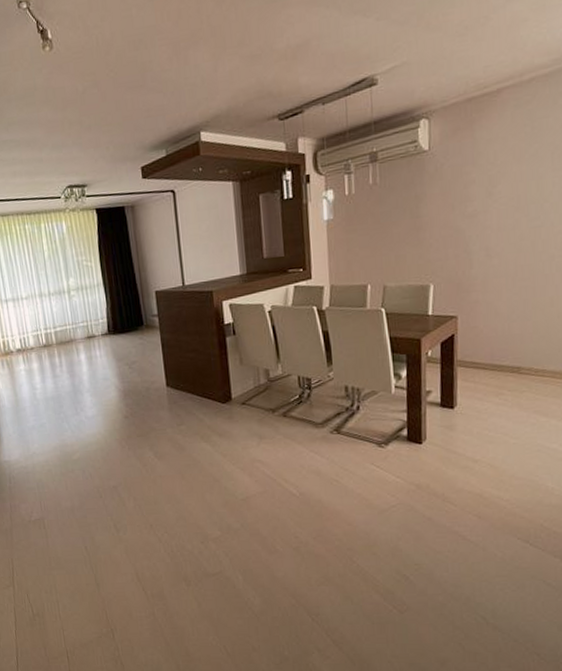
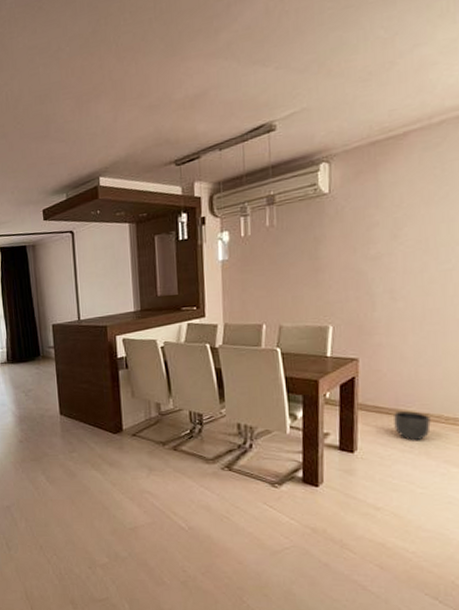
planter: none [490,365,522,394] -> present [394,411,431,441]

